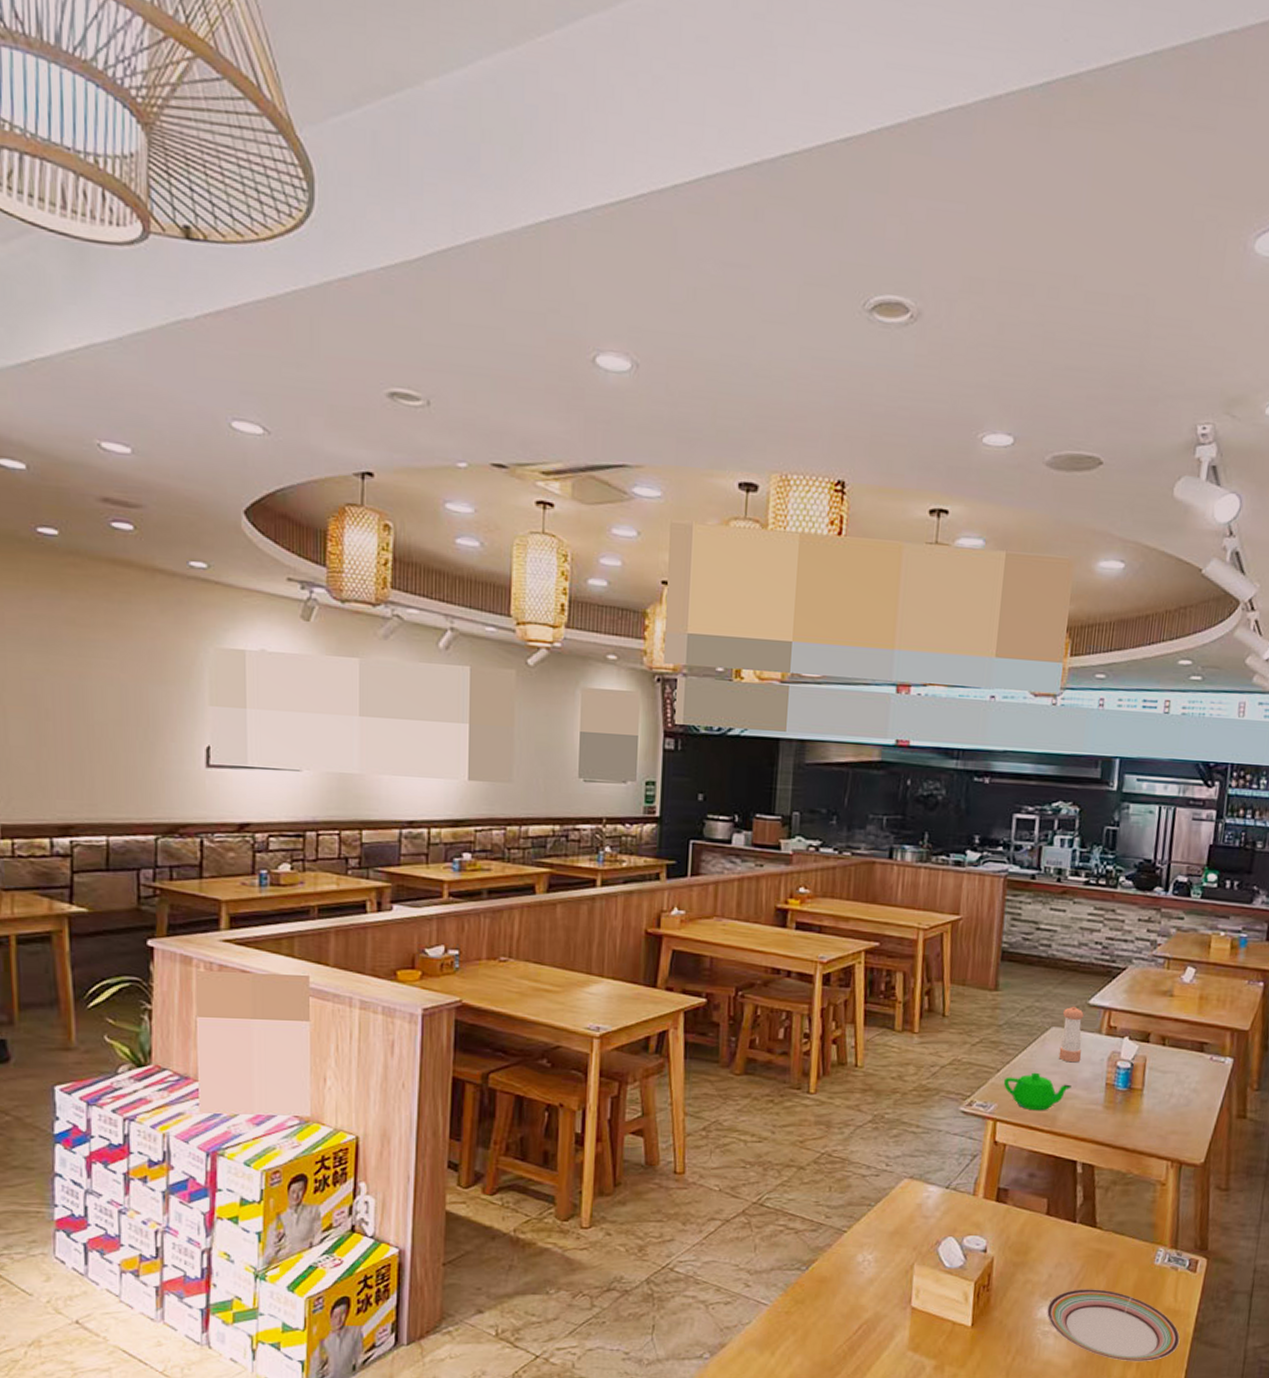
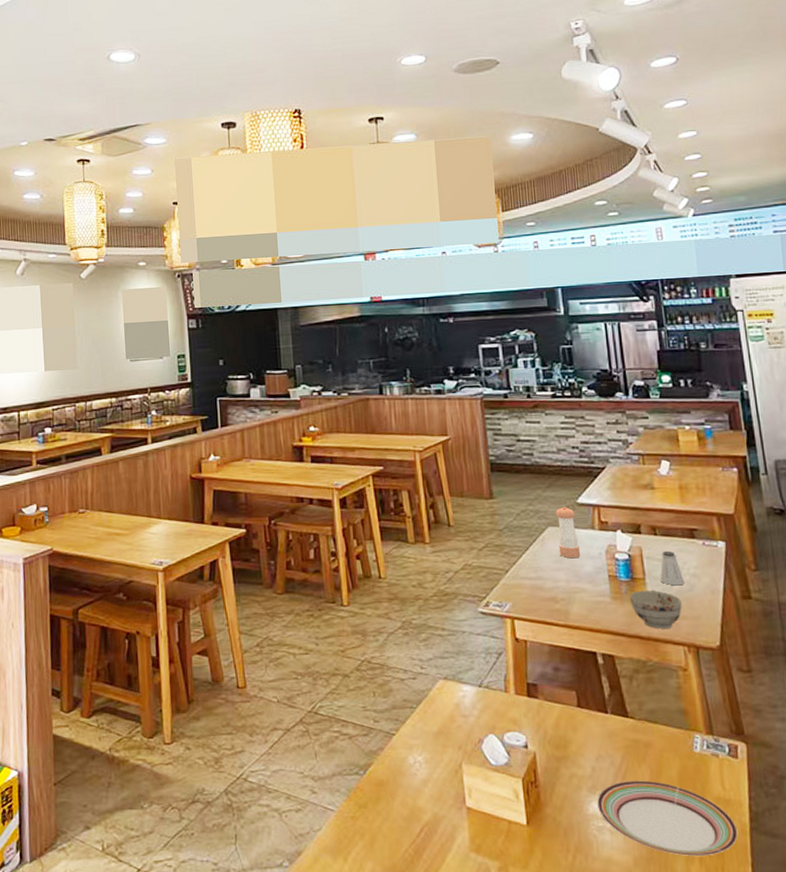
teapot: present [1003,1072,1071,1111] -> none [513,570,577,607]
teacup: none [1122,1101,1175,1142] -> present [629,589,682,629]
saltshaker: none [1158,1062,1184,1100] -> present [660,550,685,586]

